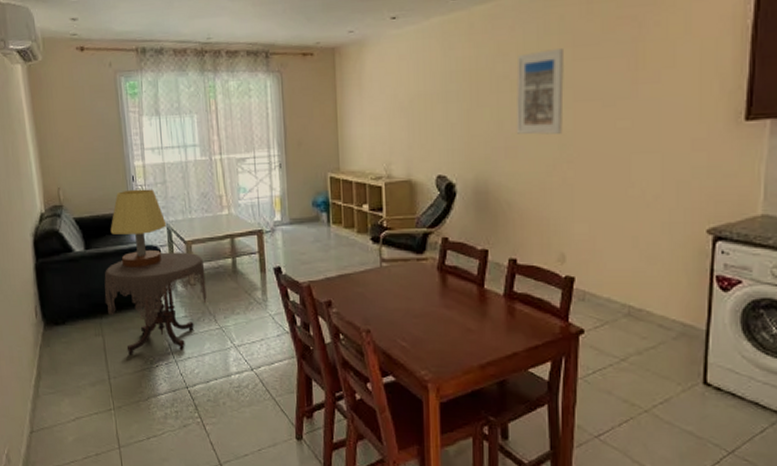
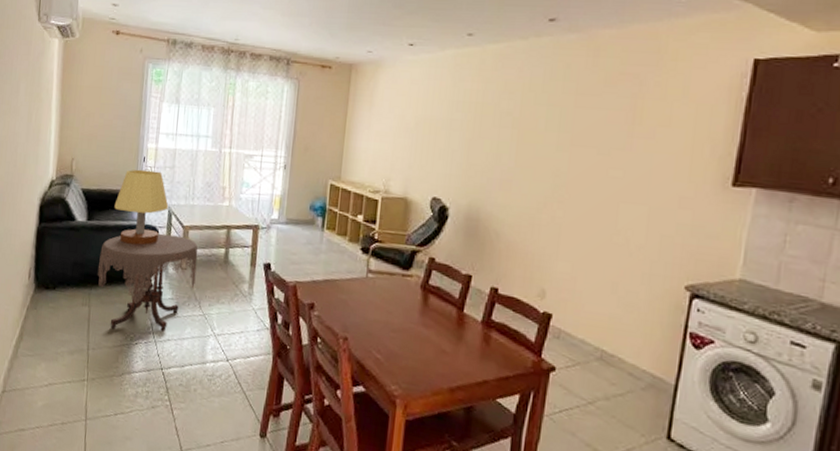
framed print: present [516,49,564,135] -> none [512,94,566,174]

